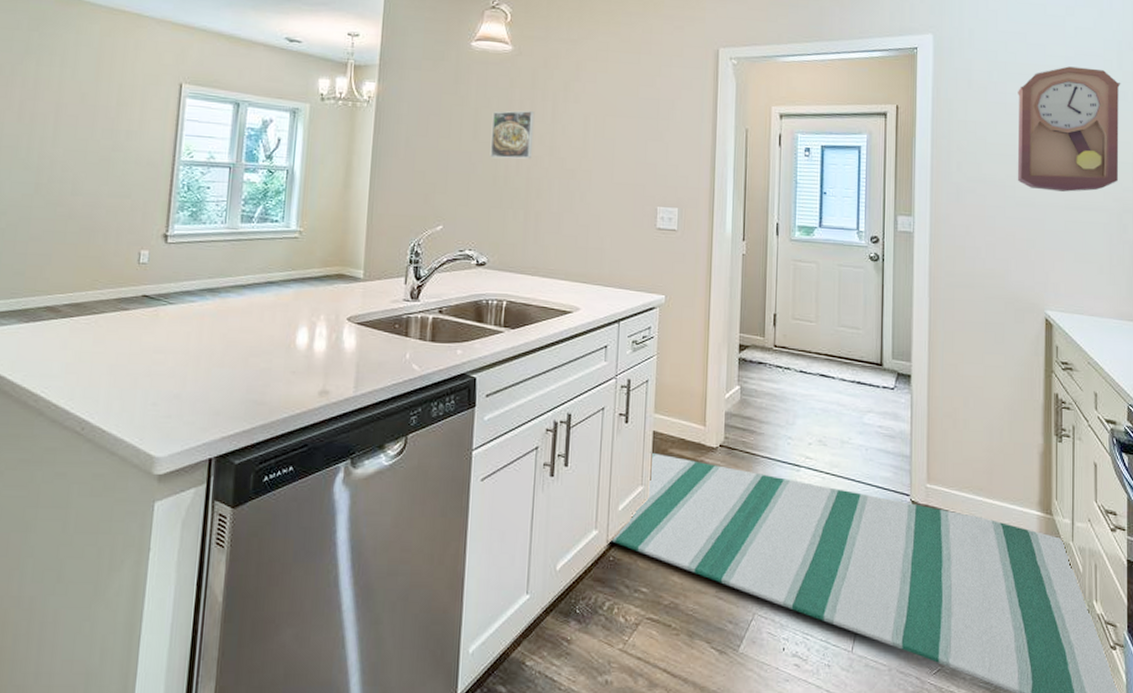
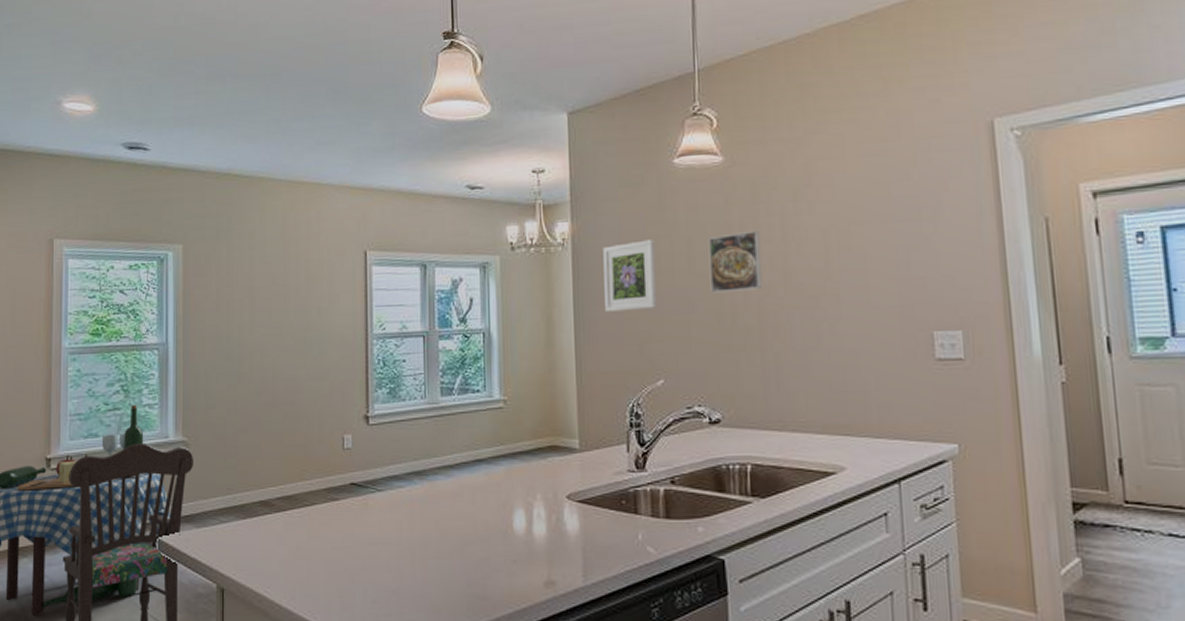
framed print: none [399,106,448,165] -> present [603,239,658,312]

